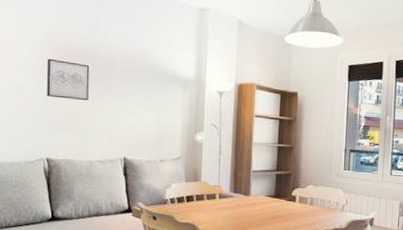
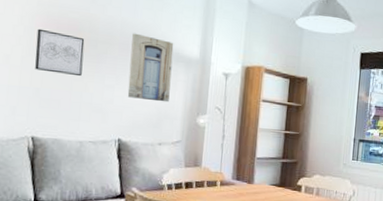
wall art: none [130,58,171,122] -> present [127,33,174,103]

